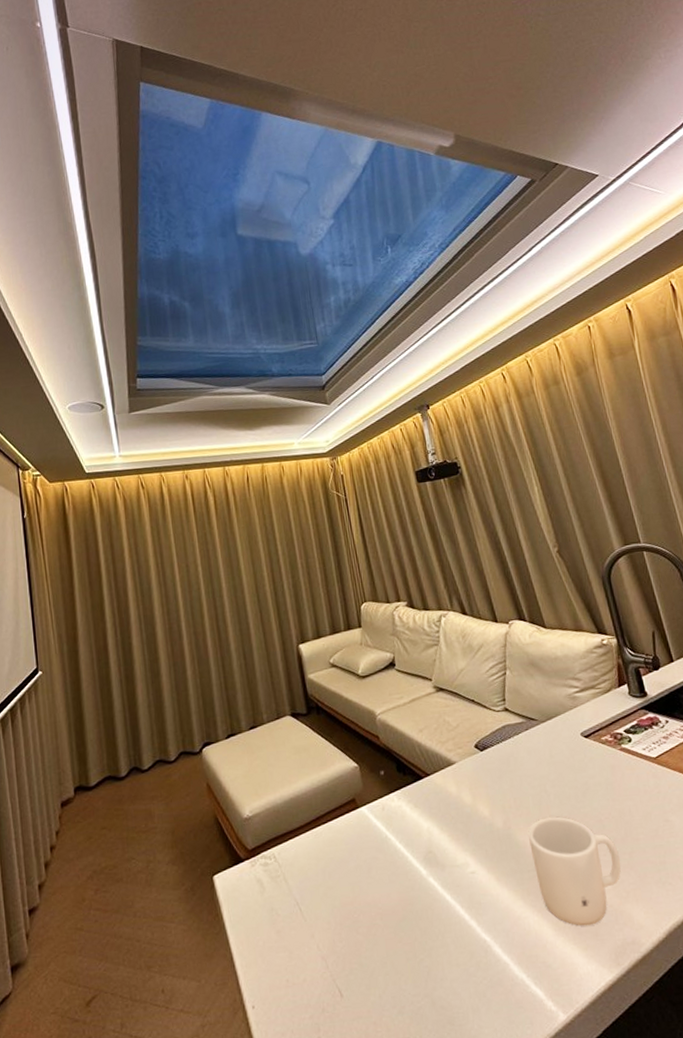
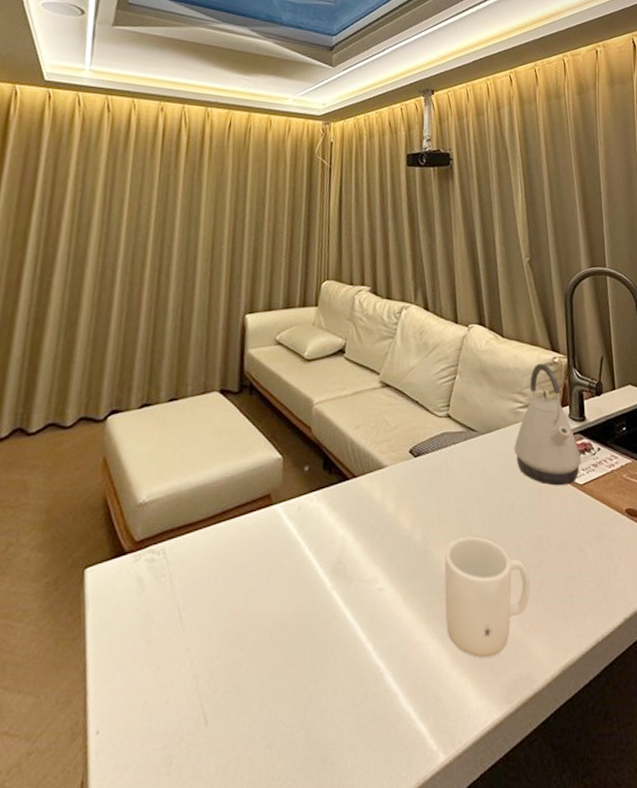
kettle: none [577,647,651,762] -> present [514,363,582,486]

